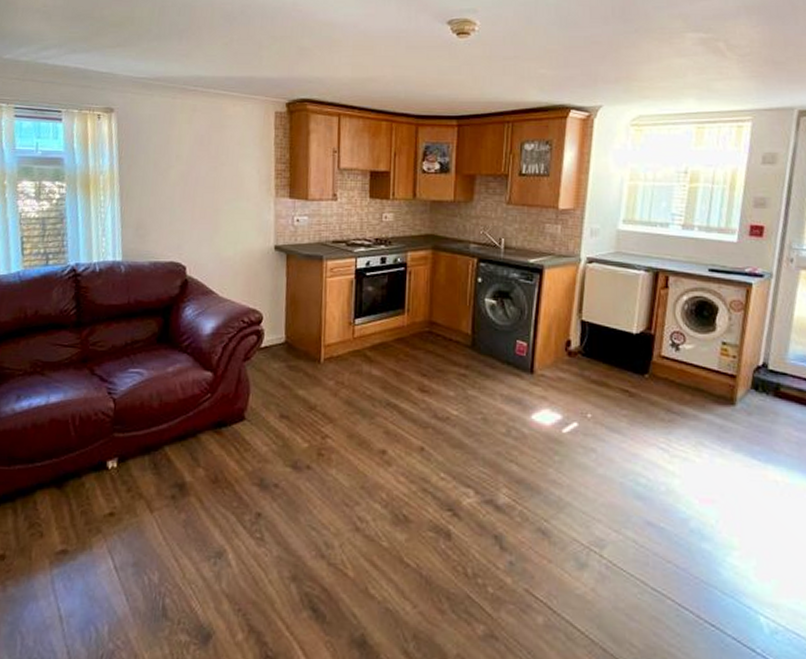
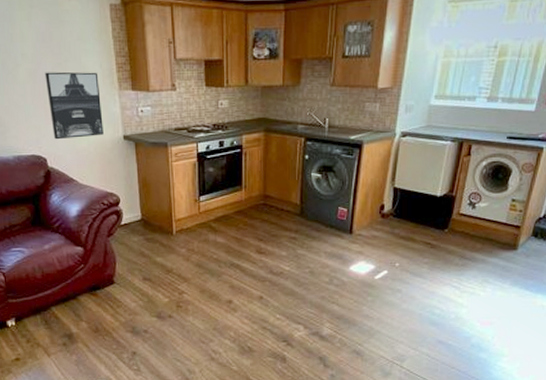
wall art: none [197,175,255,247] -> present [44,72,104,140]

